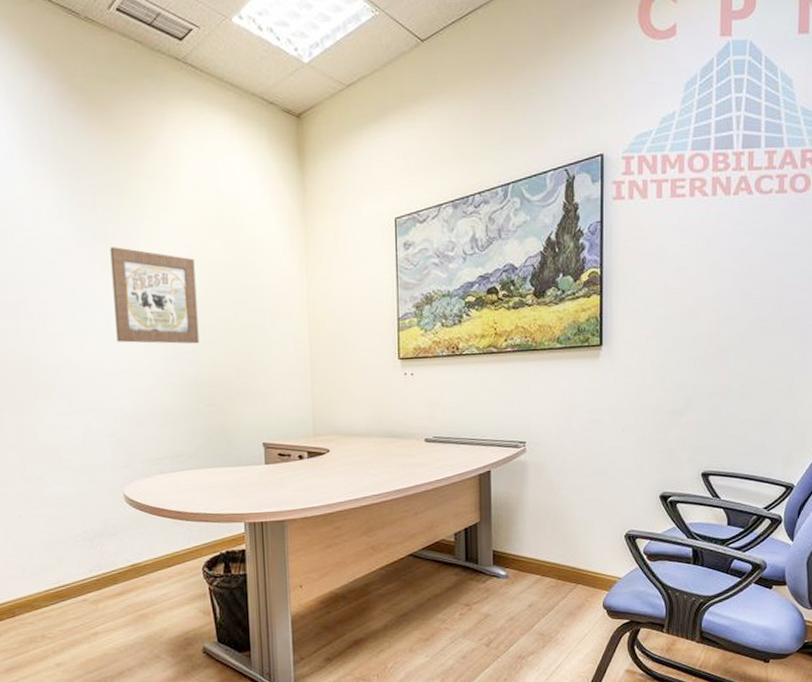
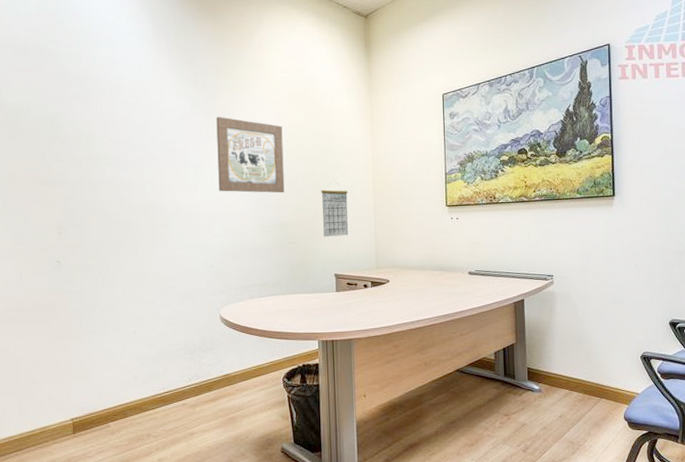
calendar: none [245,330,280,398] -> present [321,182,349,237]

